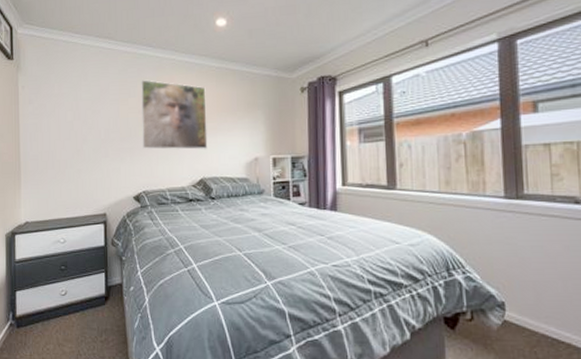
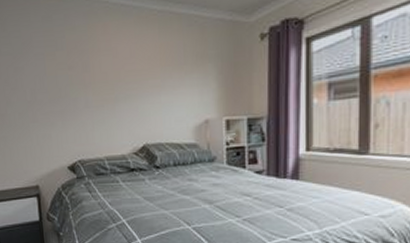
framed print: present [141,80,208,150] -> none [69,28,150,113]

